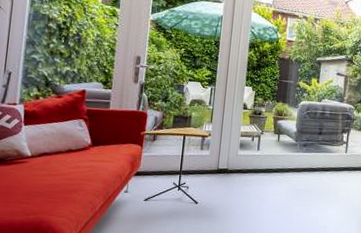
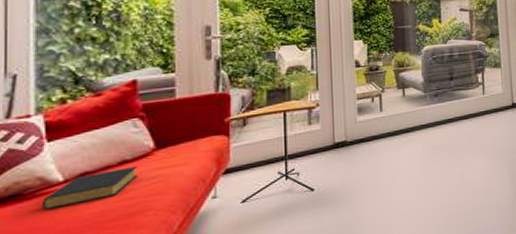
hardback book: none [15,155,78,175] -> present [41,165,137,210]

